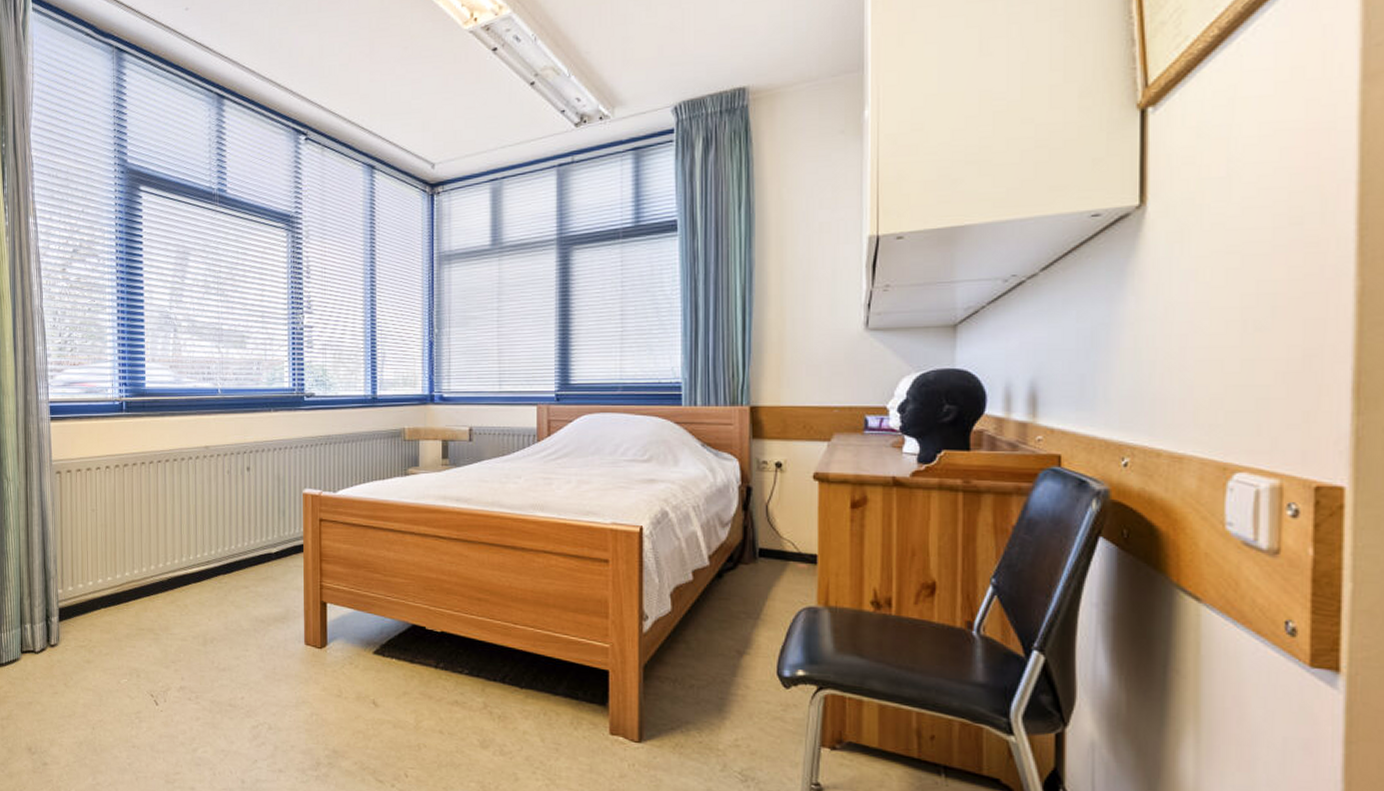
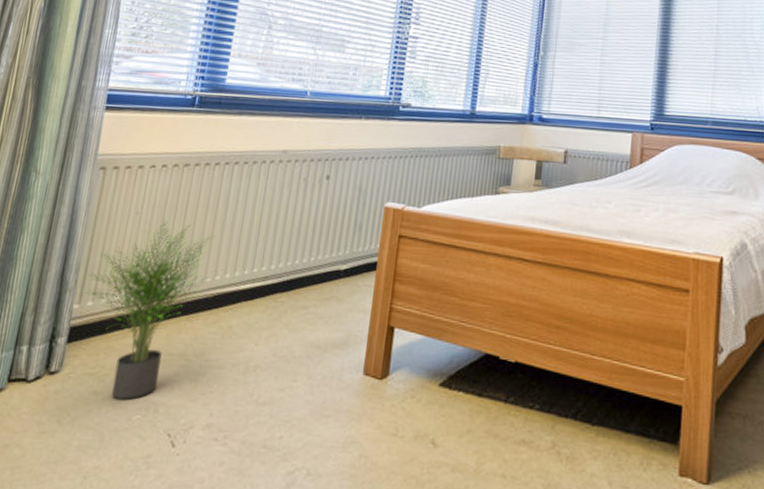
potted plant: none [63,514,162,668] -> present [84,219,217,401]

